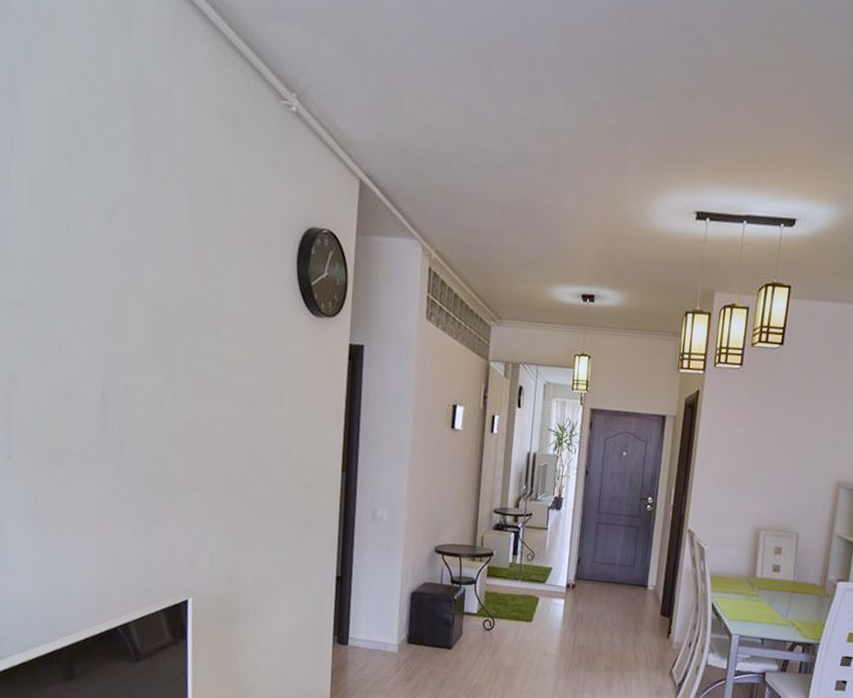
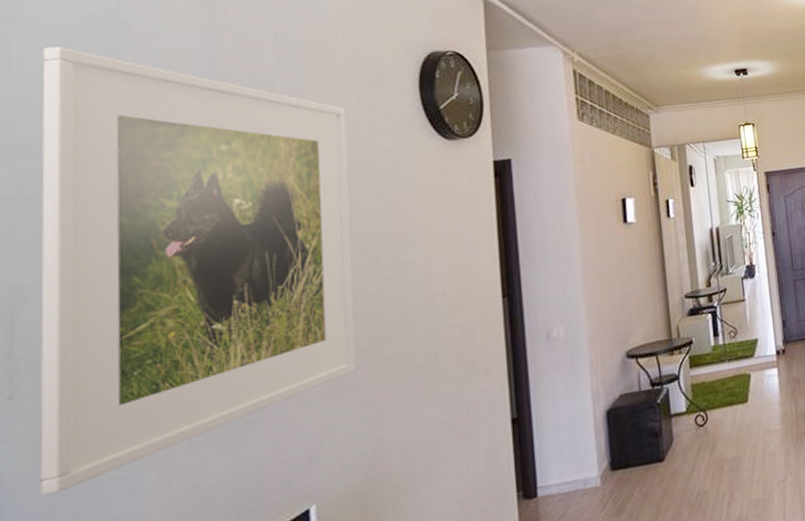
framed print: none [25,175,238,536] -> present [39,46,356,496]

